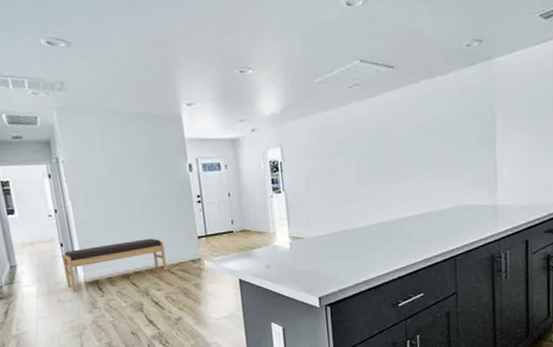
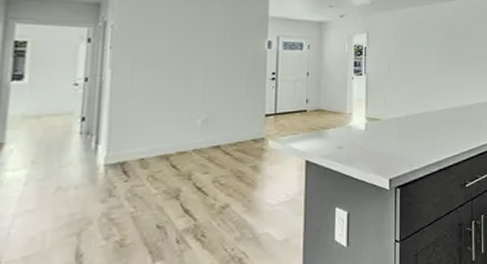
bench: present [62,238,168,291] -> none [78,115,223,175]

